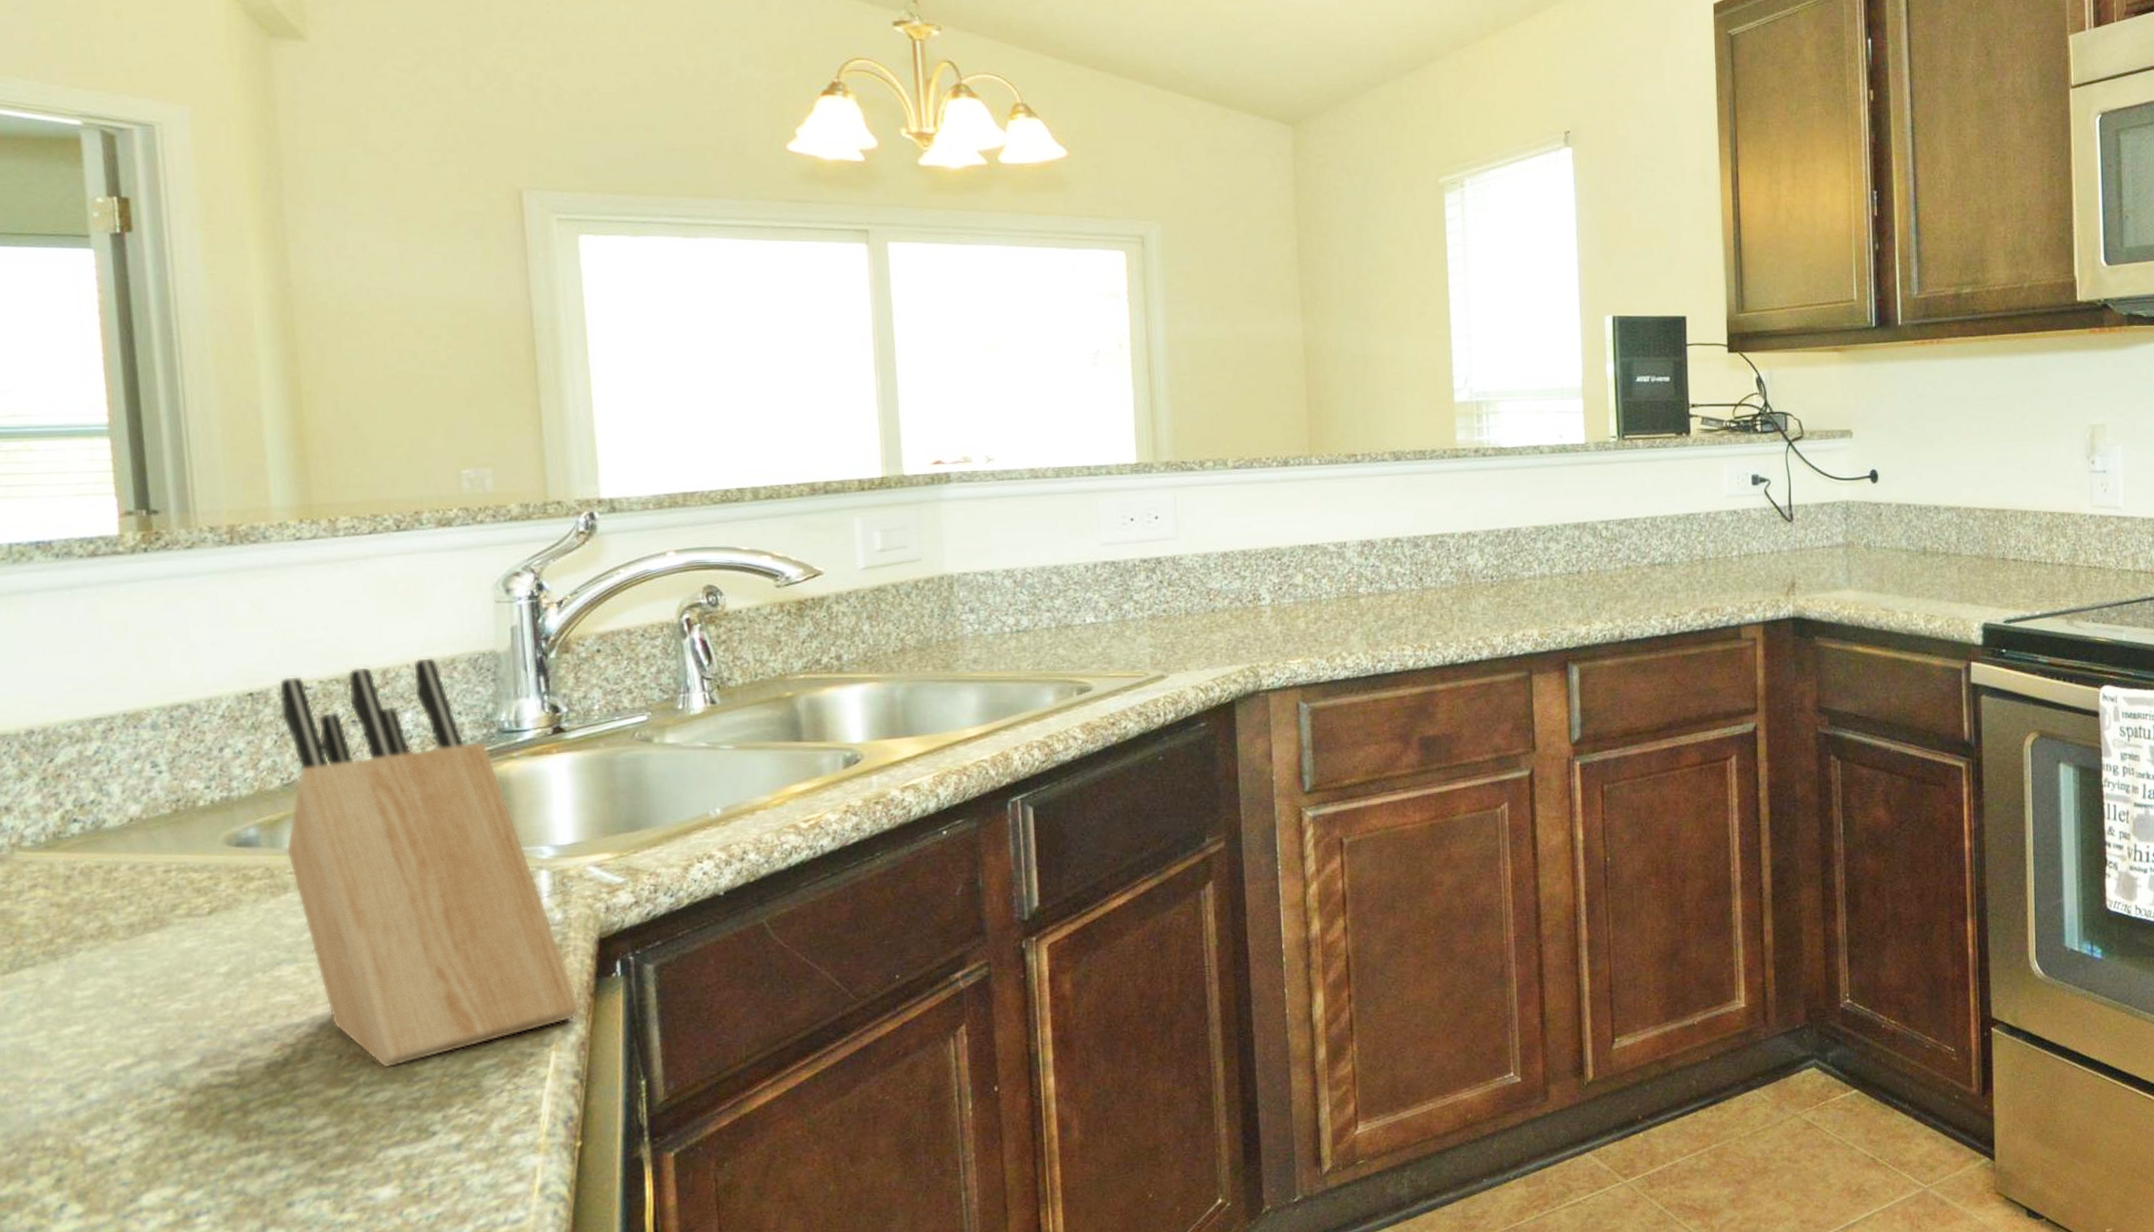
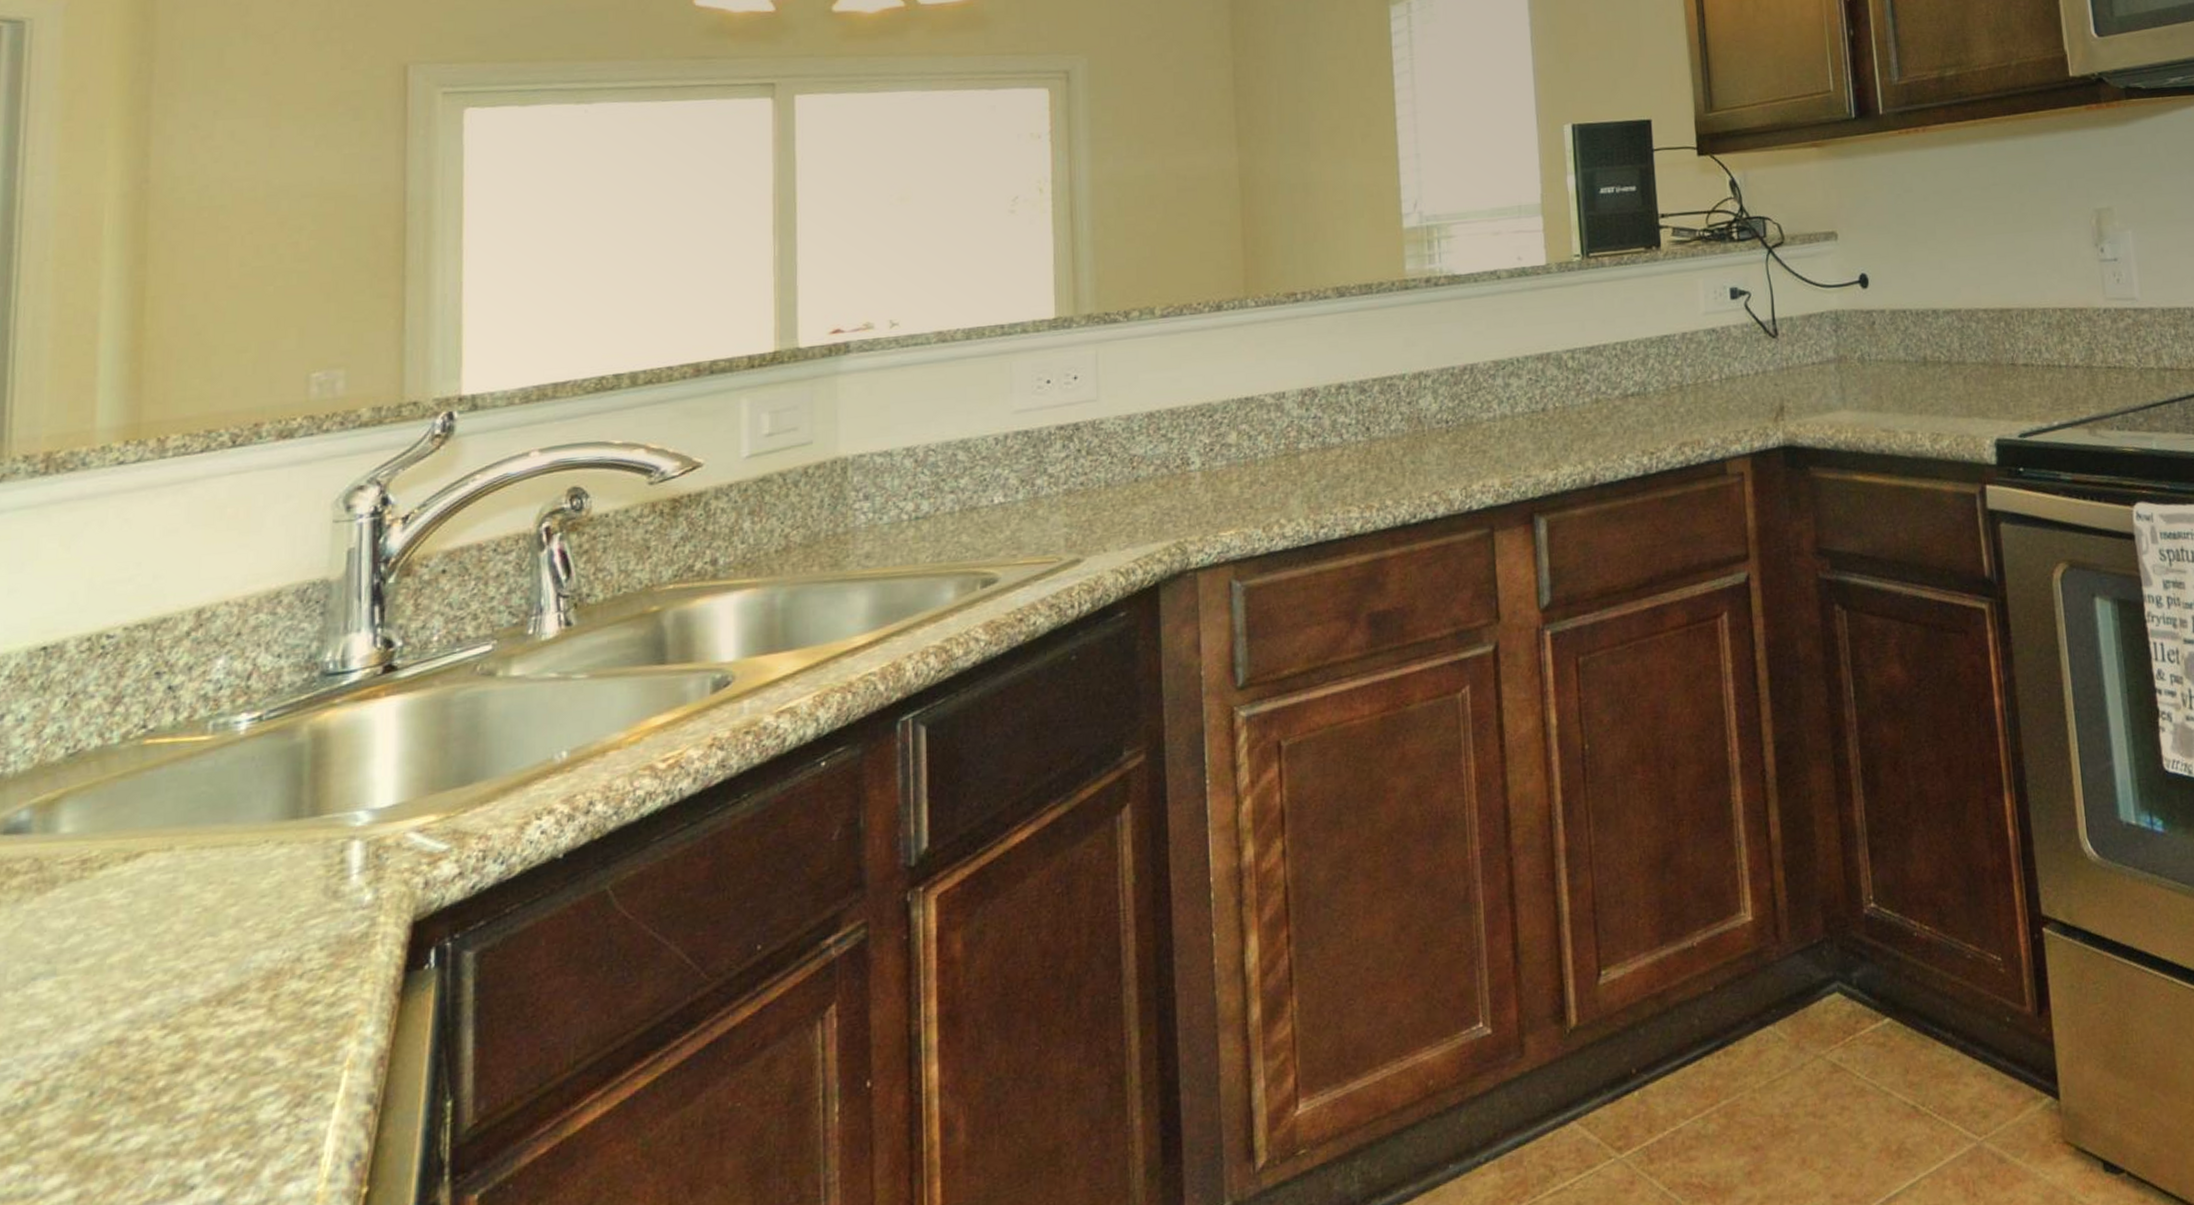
knife block: present [278,657,581,1068] -> none [60,591,384,1105]

